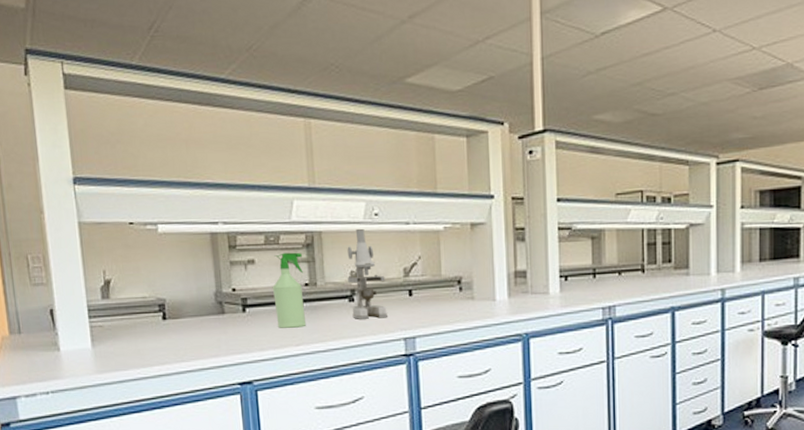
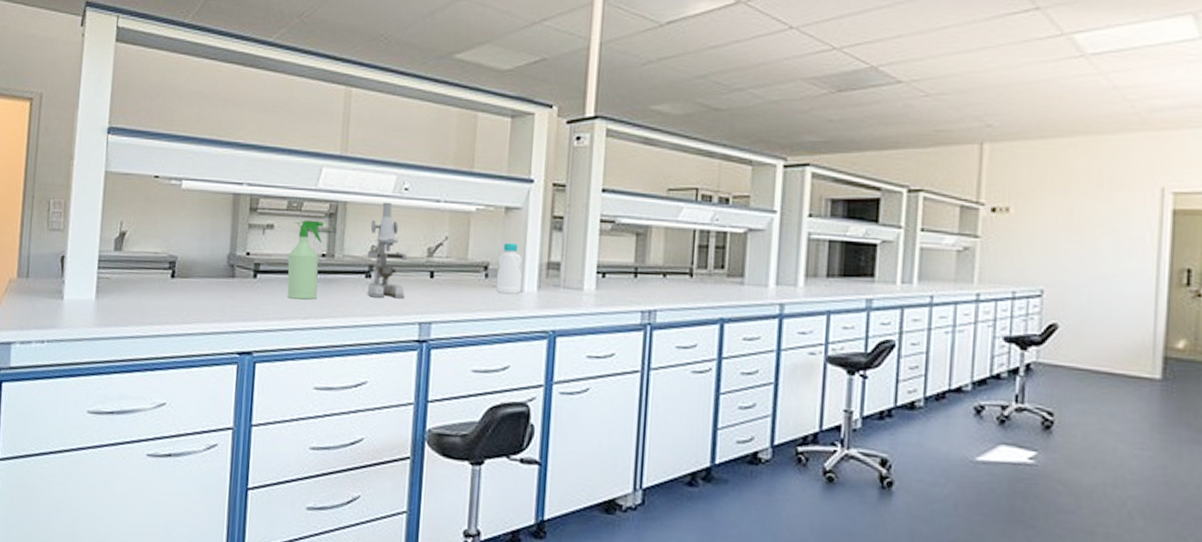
bottle: none [469,257,494,305] -> present [496,243,523,295]

